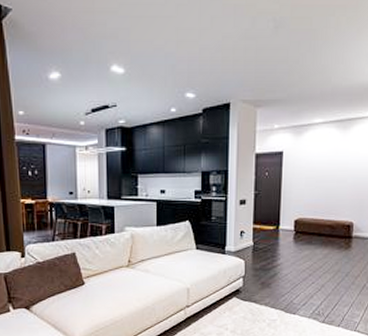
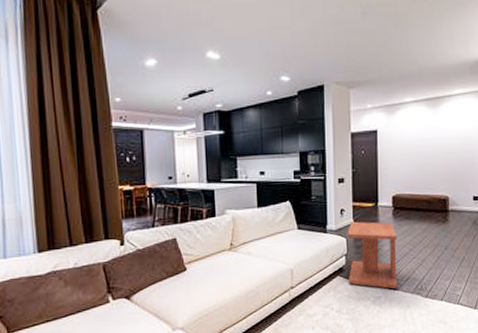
side table: none [245,244,297,313] -> present [348,221,398,289]

